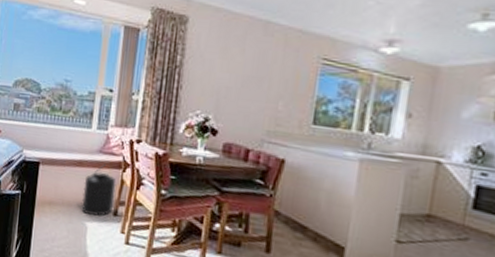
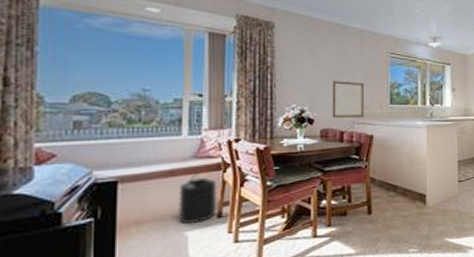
wall art: none [238,88,282,136] -> present [332,81,364,118]

